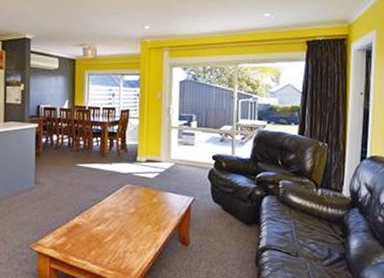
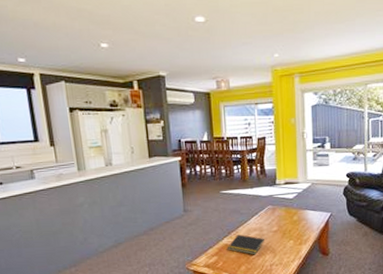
notepad: none [77,214,119,239] -> present [227,234,264,255]

